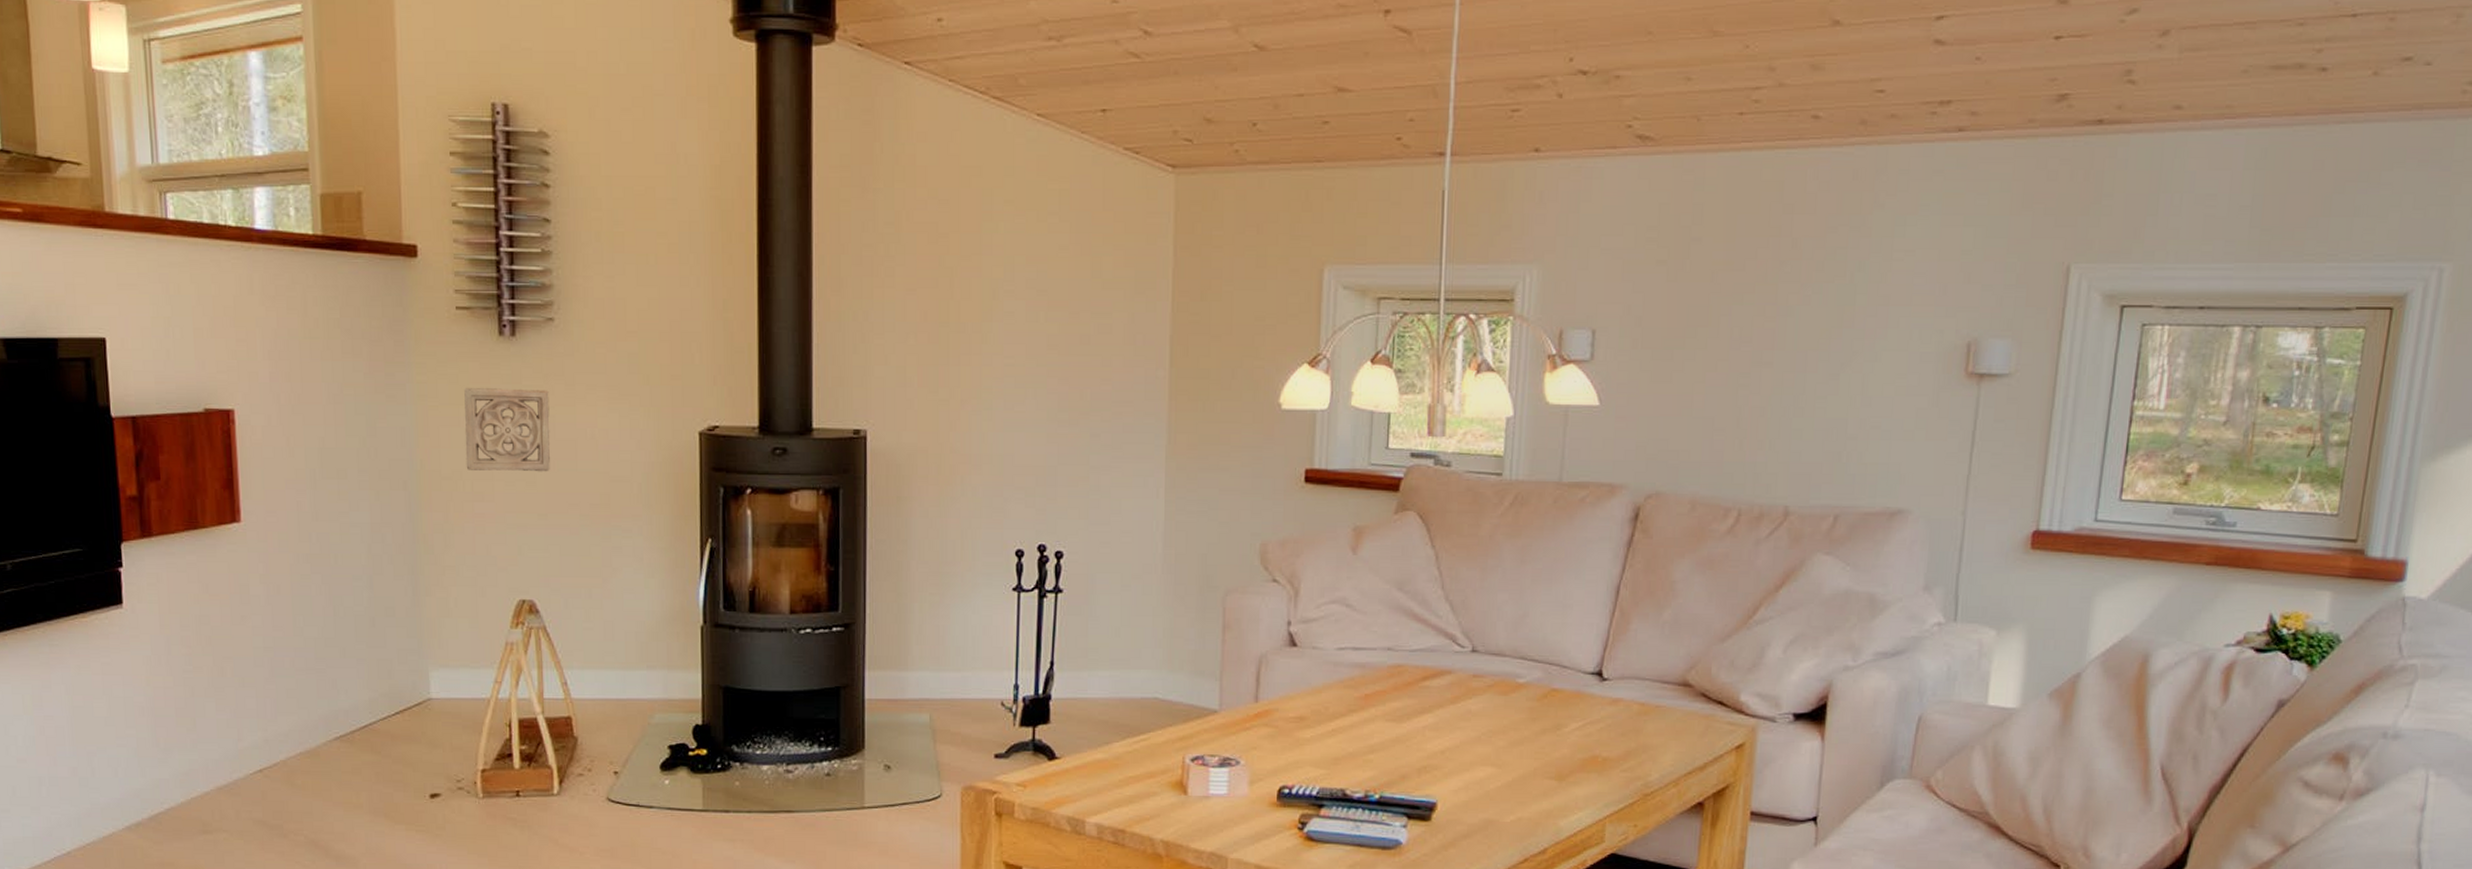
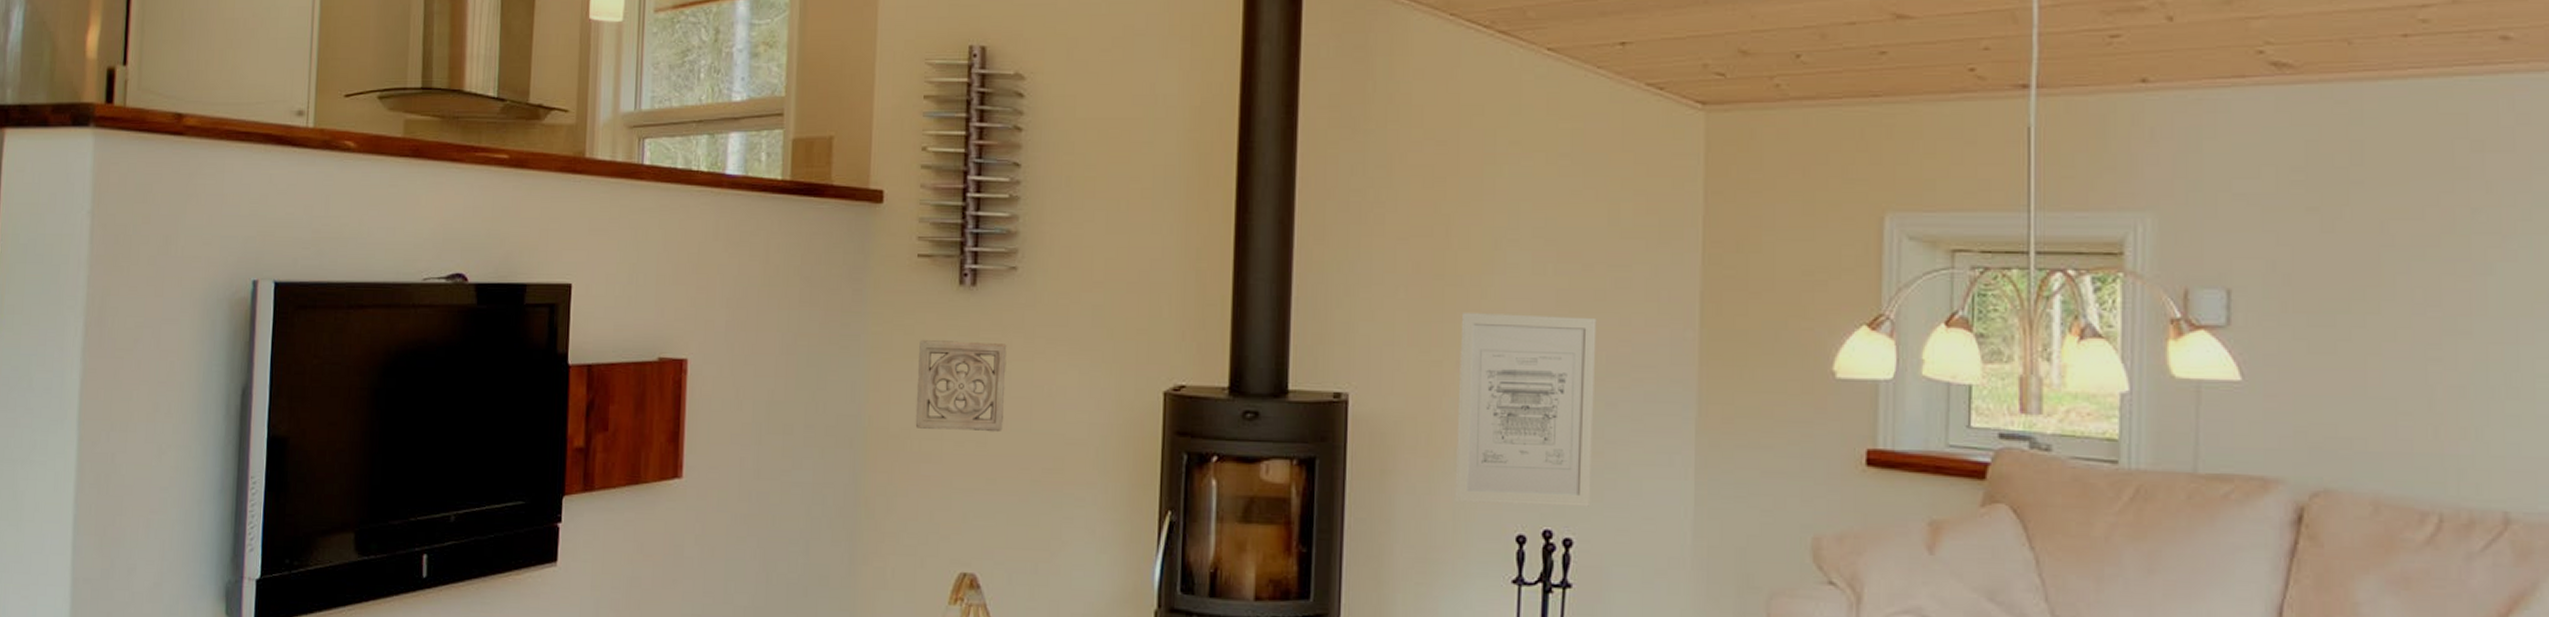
wall art: none [962,357,1082,524] -> present [1454,313,1597,507]

